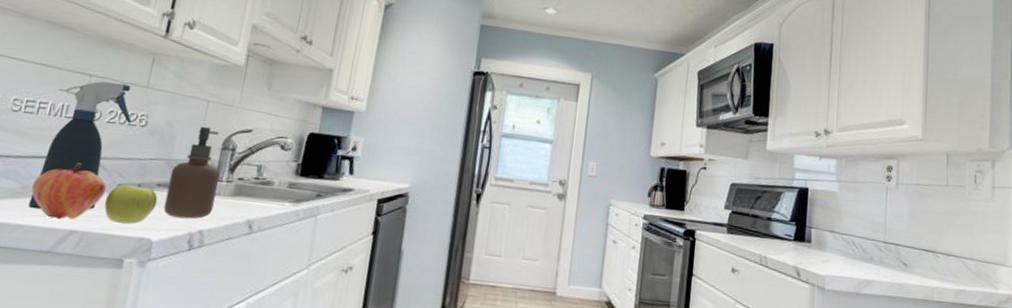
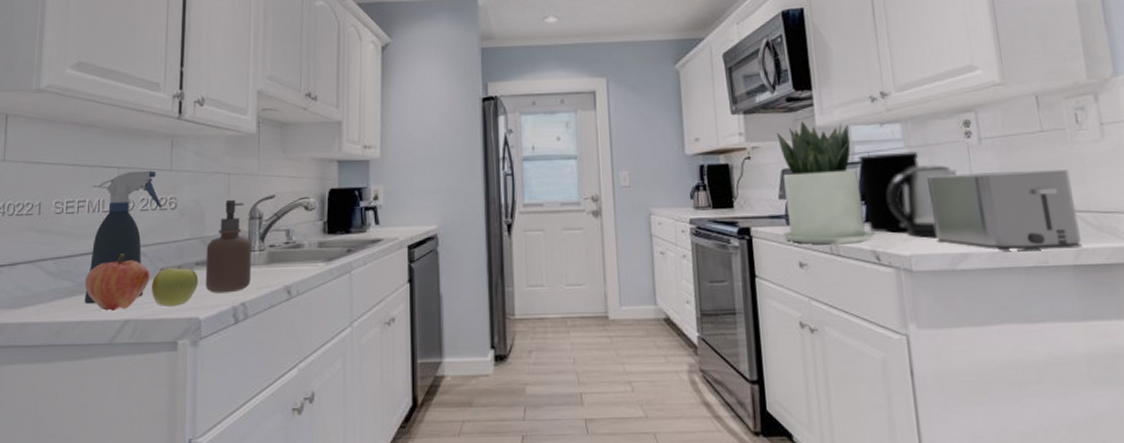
planter: none [722,143,801,258] -> present [776,121,877,245]
canister: none [795,181,847,255] -> present [858,151,919,233]
kettle: none [815,198,875,264] -> present [887,164,958,239]
toaster: none [848,209,963,288] -> present [927,170,1082,252]

